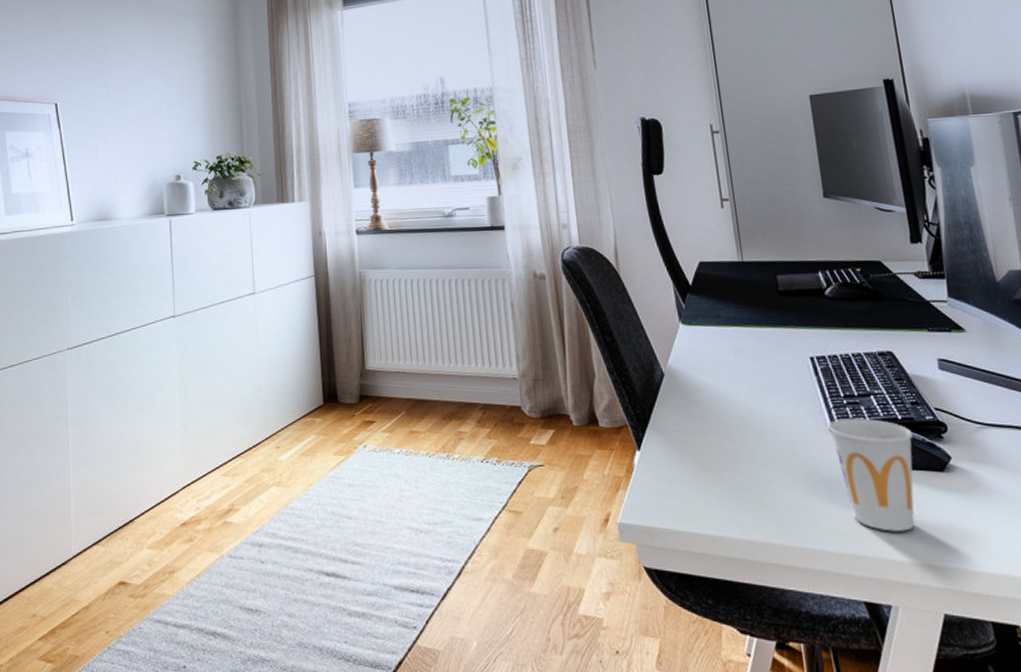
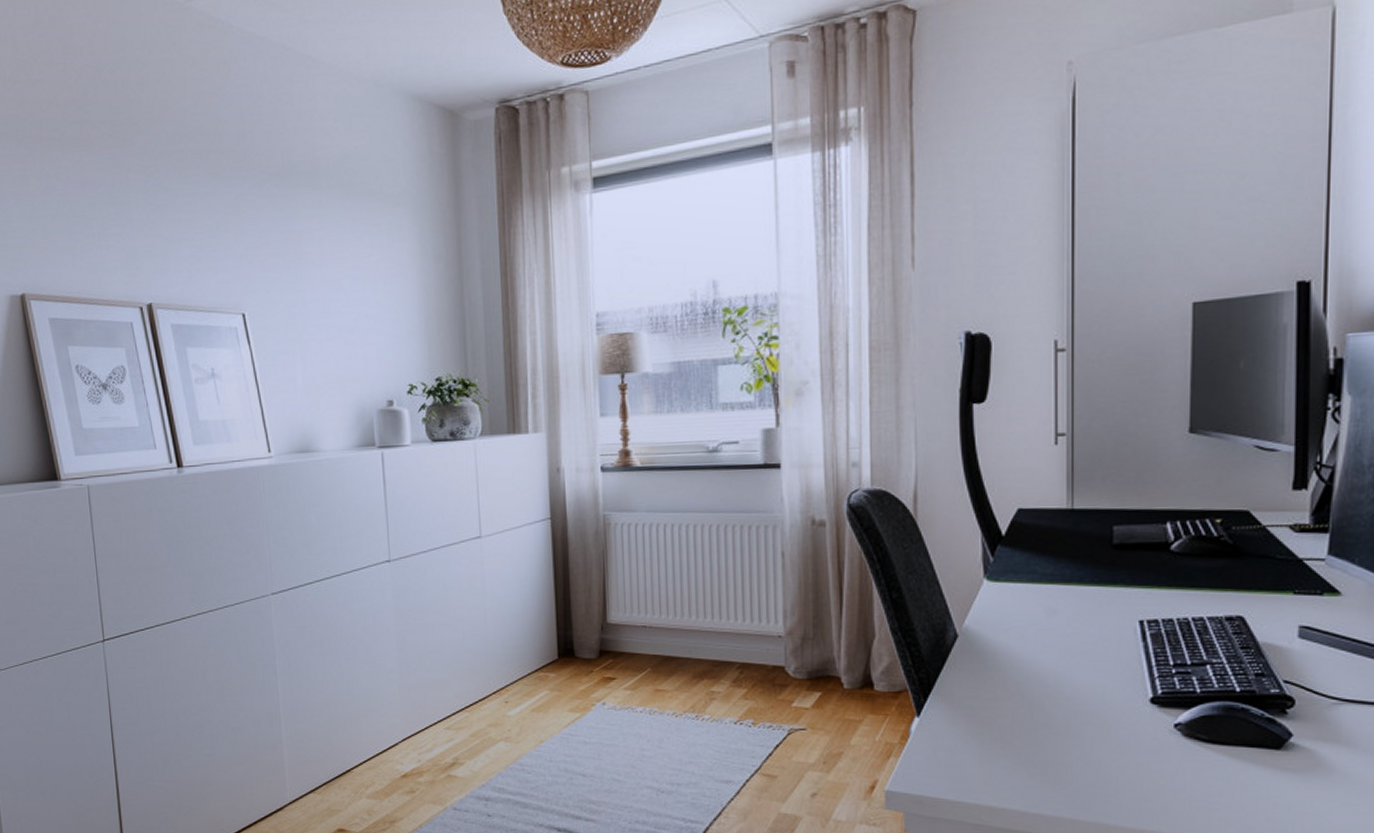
cup: present [827,418,915,532] -> none [1147,689,1251,810]

